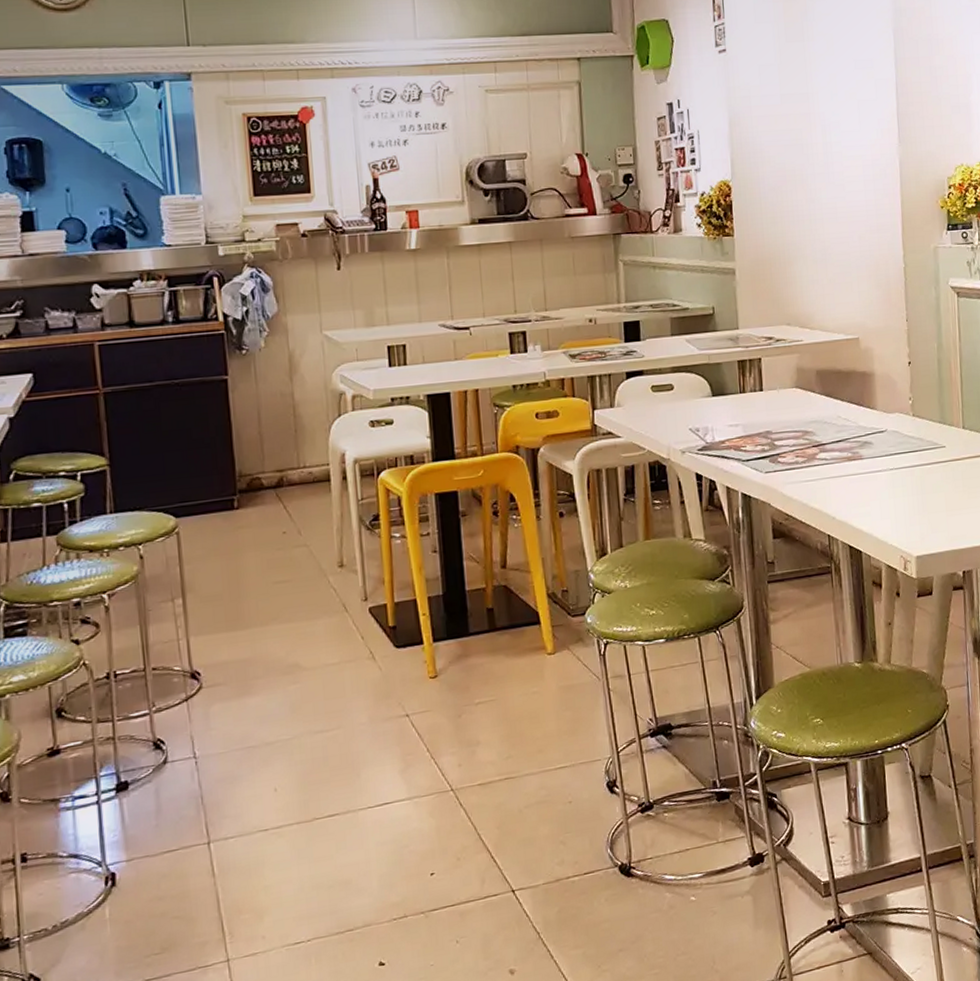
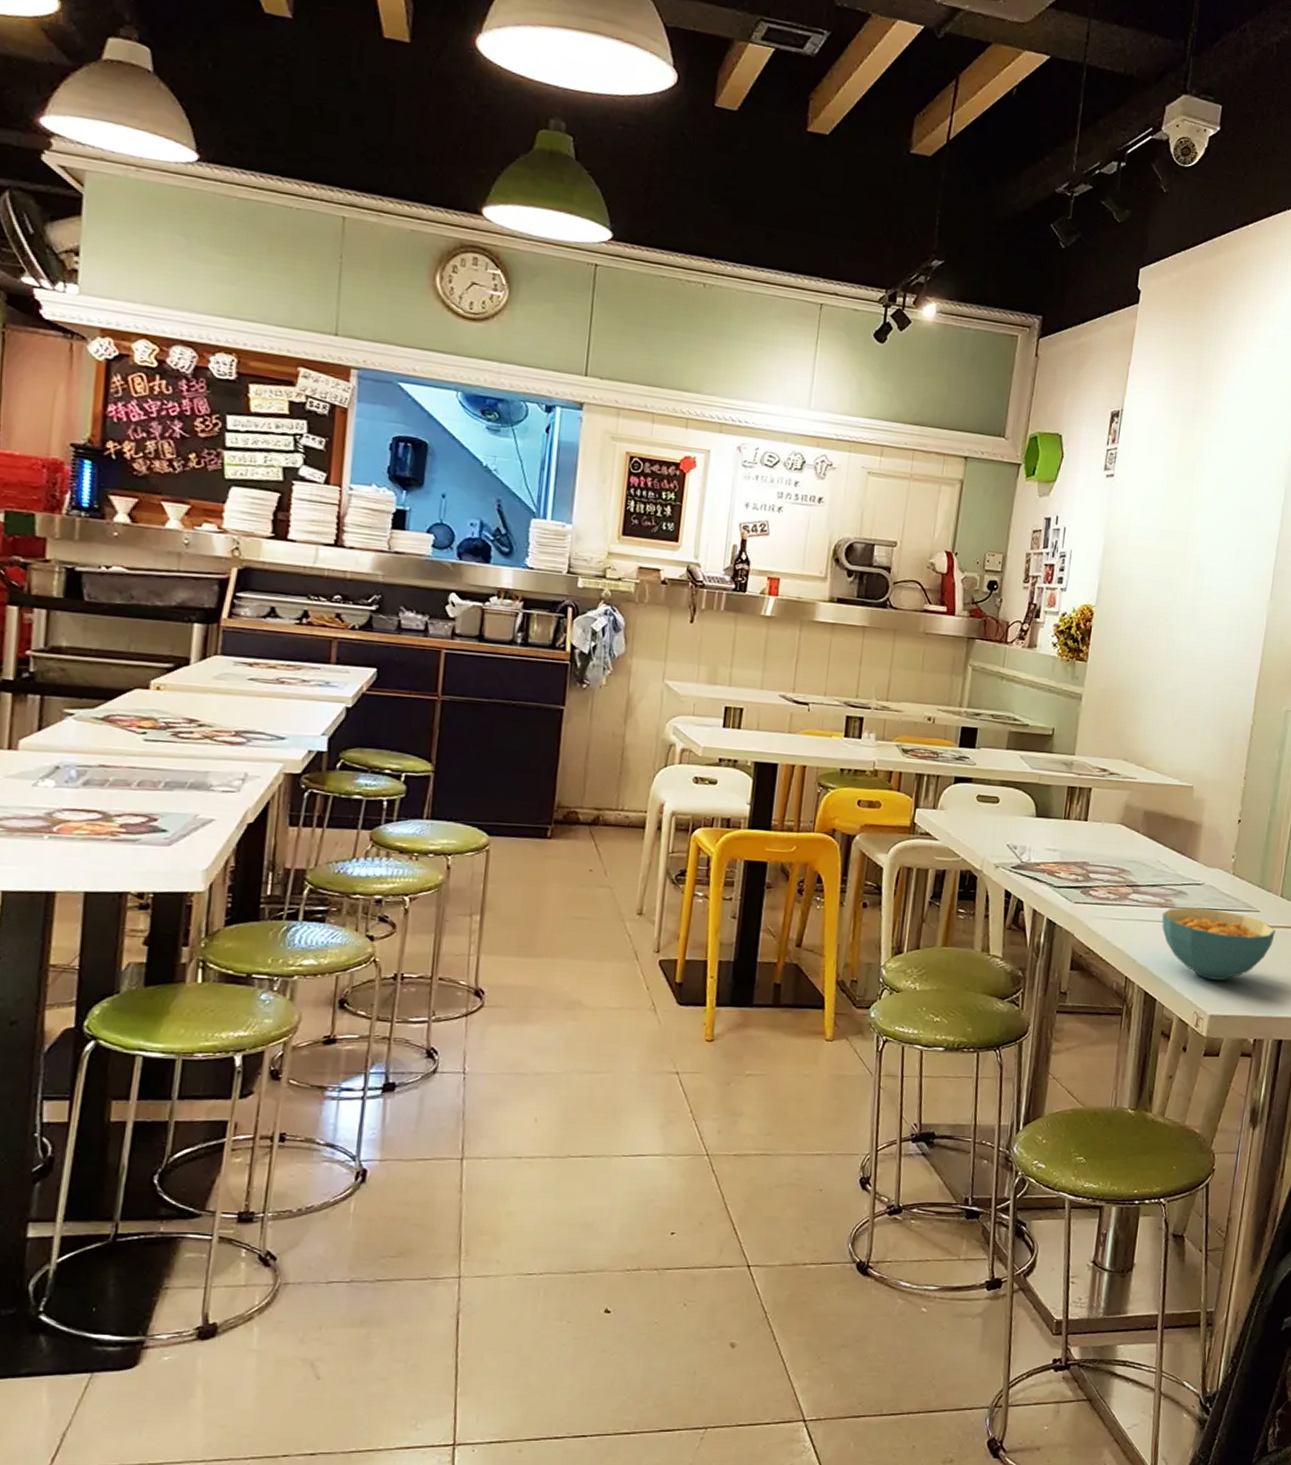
cereal bowl: none [852,453,964,522] -> present [1162,907,1276,981]

